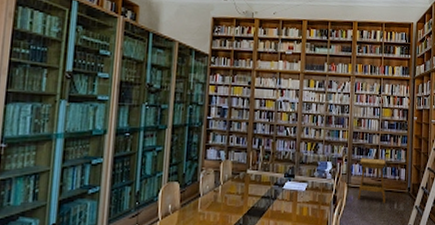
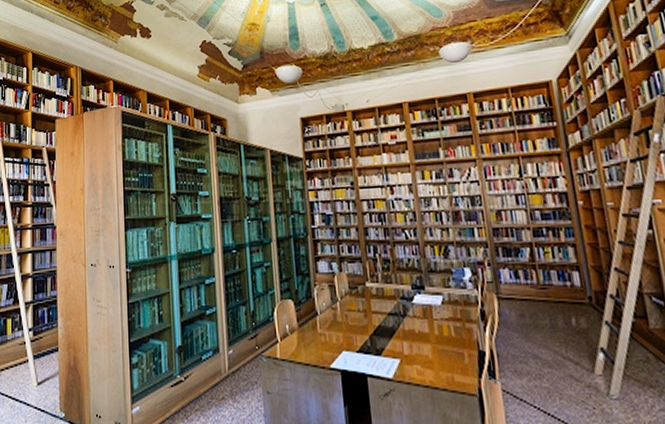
stool: present [358,158,386,203] -> none [509,259,557,319]

